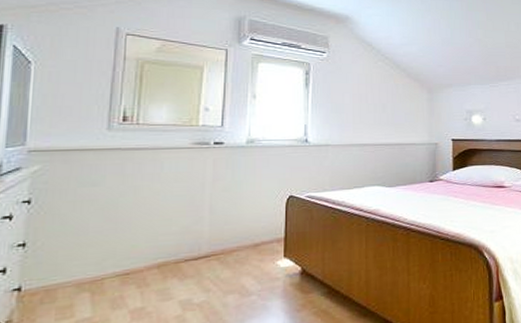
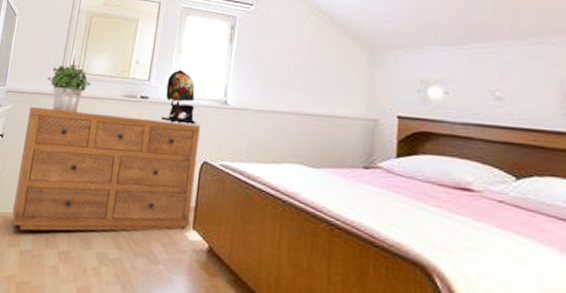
dresser: none [57,163,283,300] -> present [12,107,200,232]
potted plant: none [89,115,151,167] -> present [47,64,91,113]
table lamp: none [239,113,281,165] -> present [160,69,199,125]

